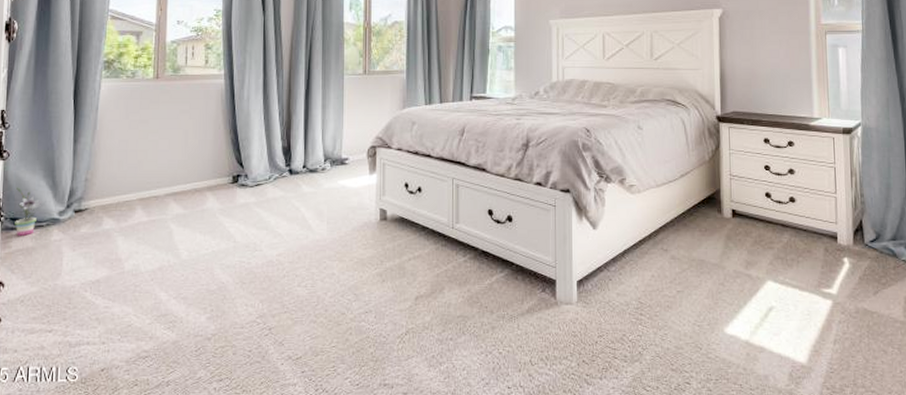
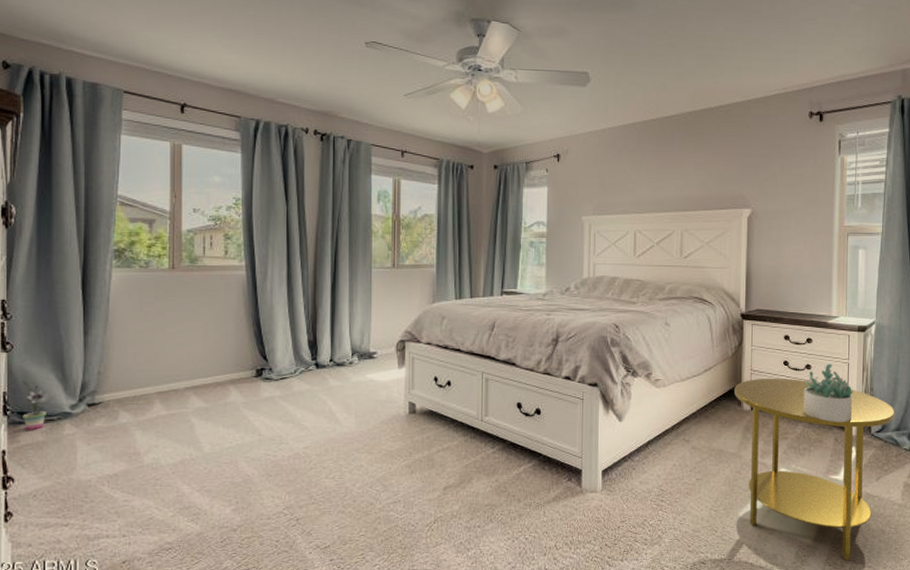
side table: none [713,184,890,384] -> present [734,379,895,560]
succulent plant: none [787,168,842,231] -> present [803,363,853,422]

